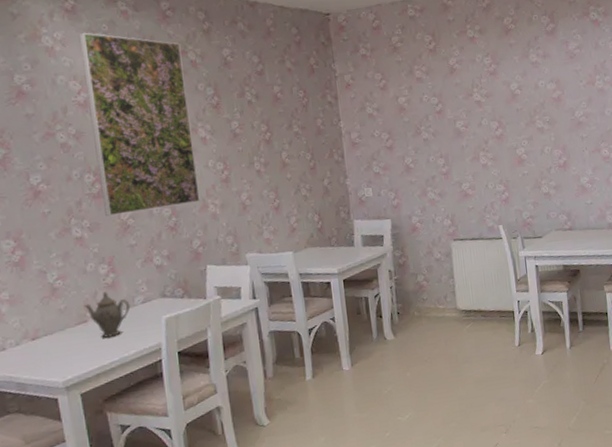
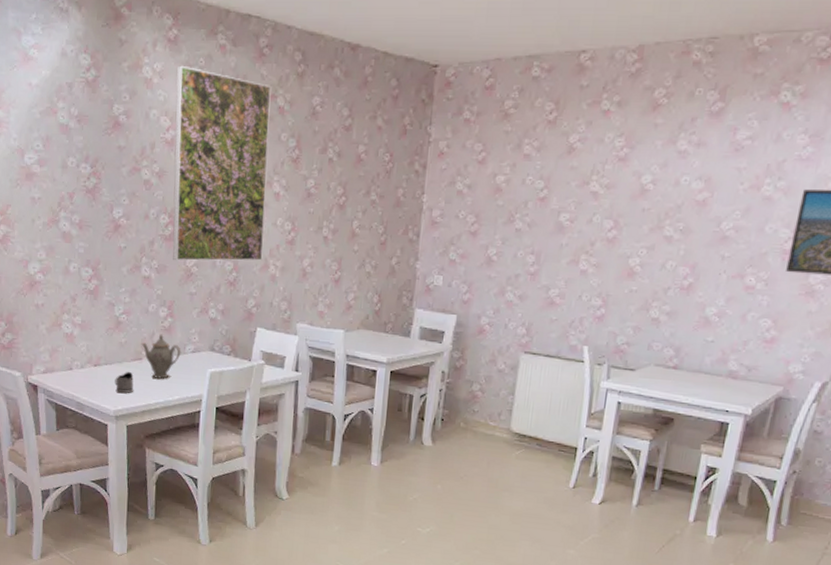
tea glass holder: none [59,336,84,362] -> present [115,371,134,394]

